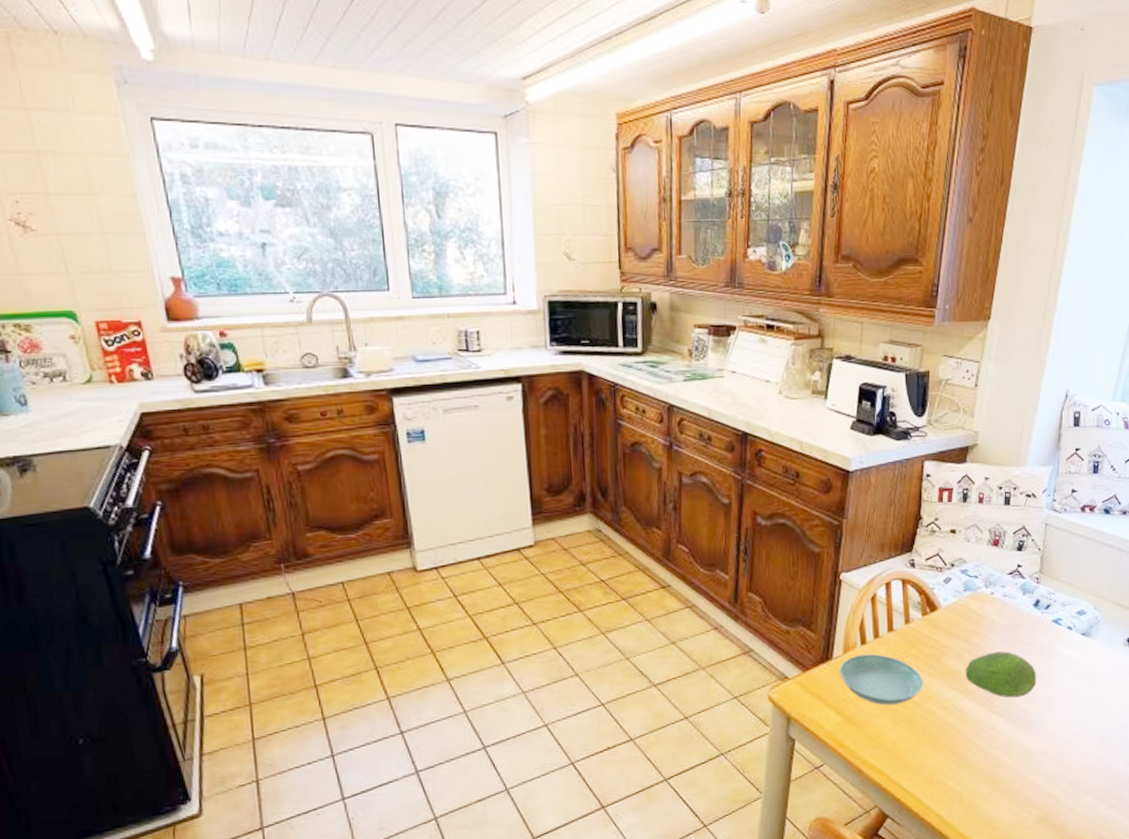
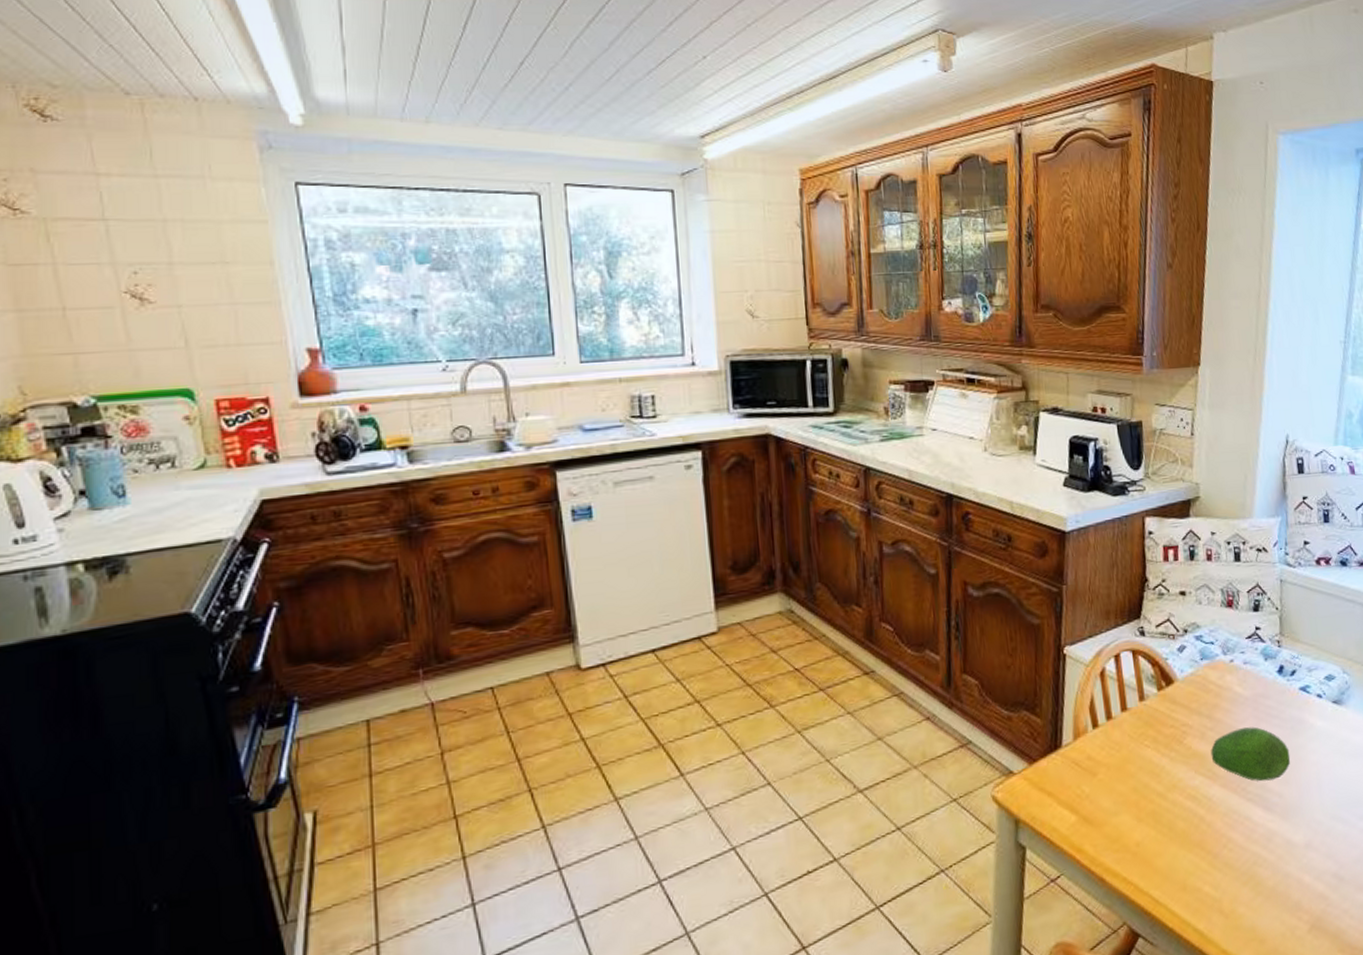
saucer: present [839,653,923,705] -> none [1070,738,1166,799]

